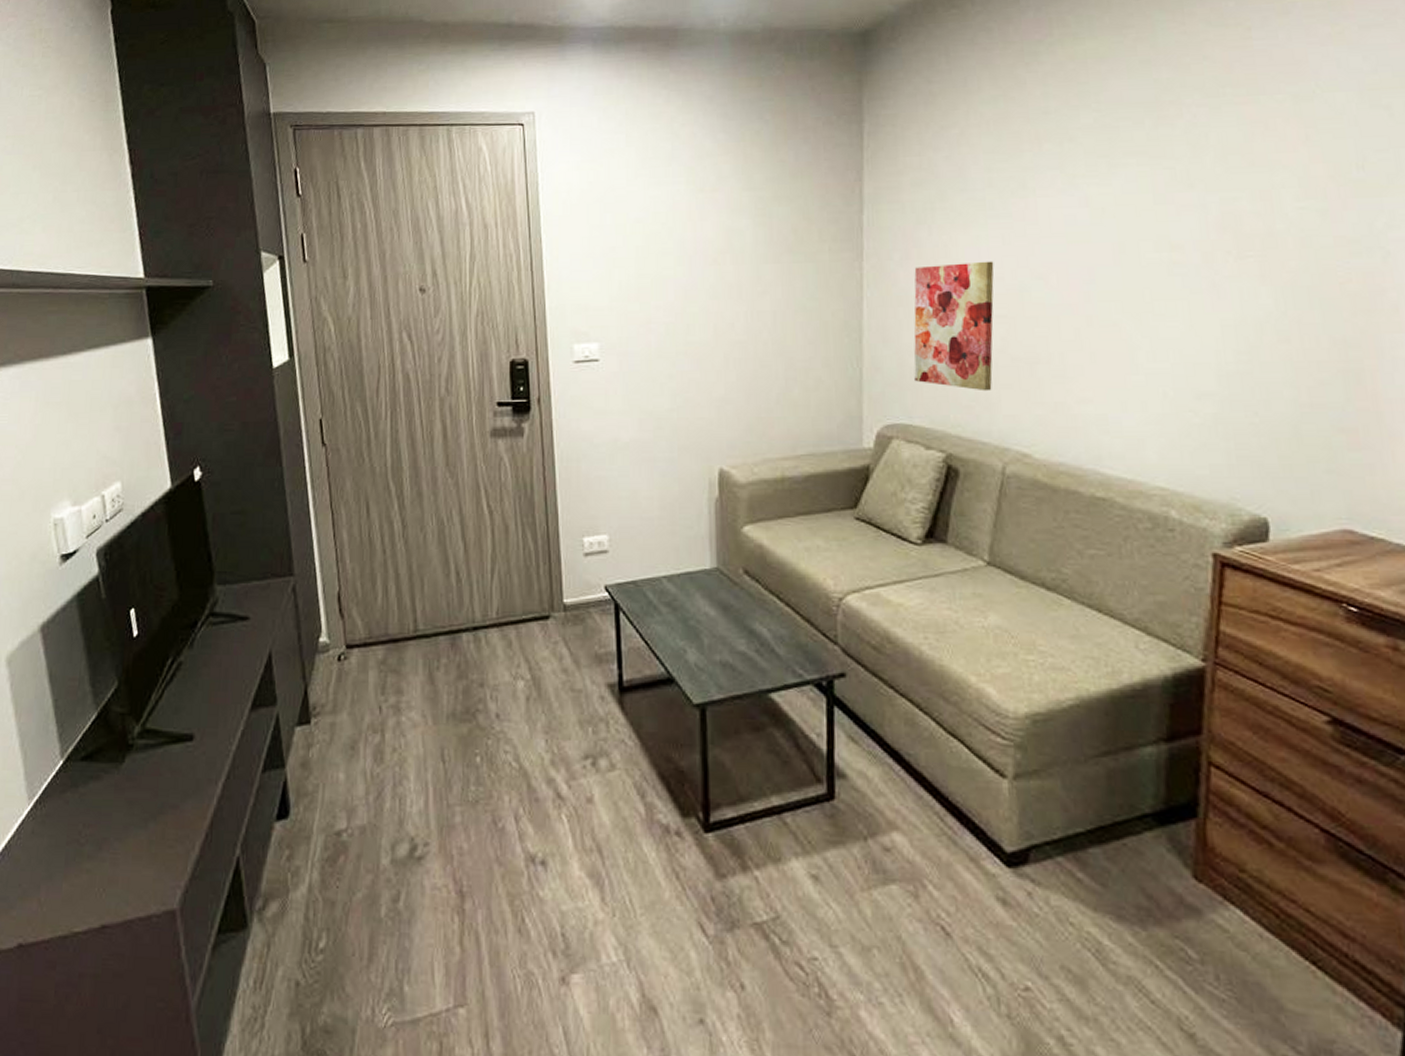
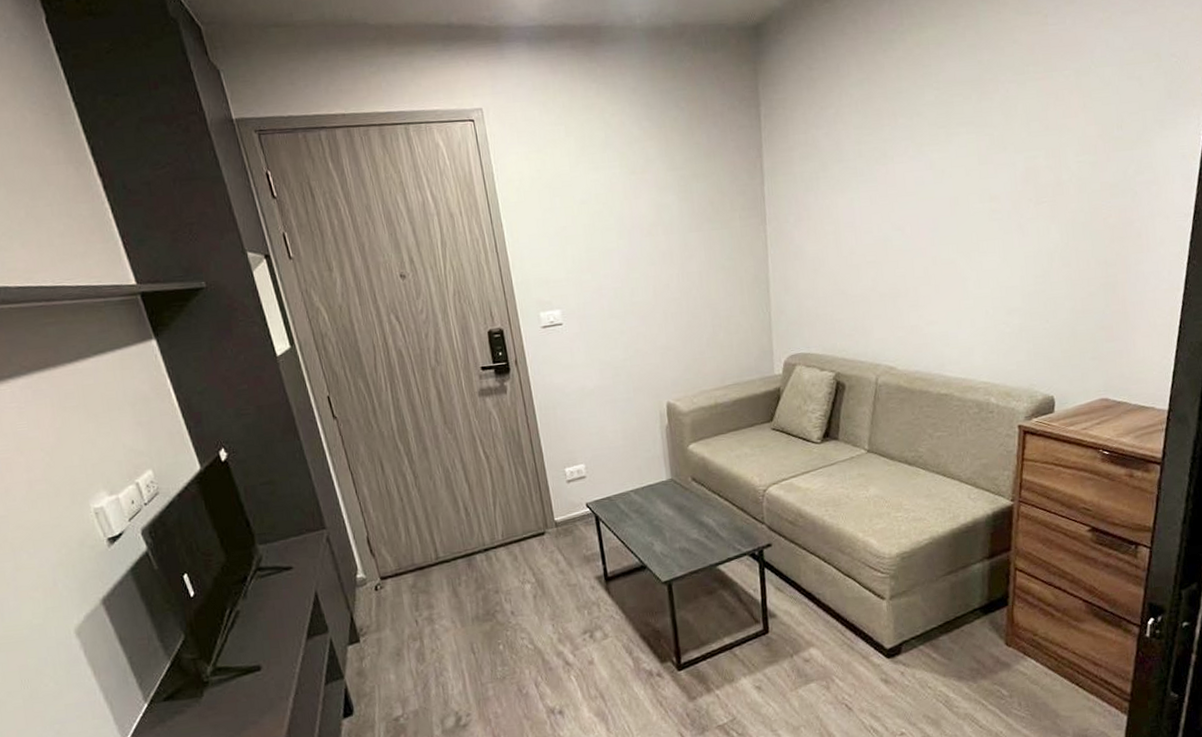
wall art: present [913,261,994,392] -> none [805,218,867,322]

